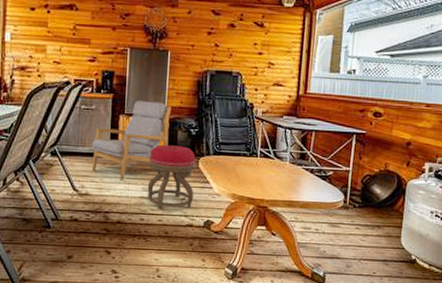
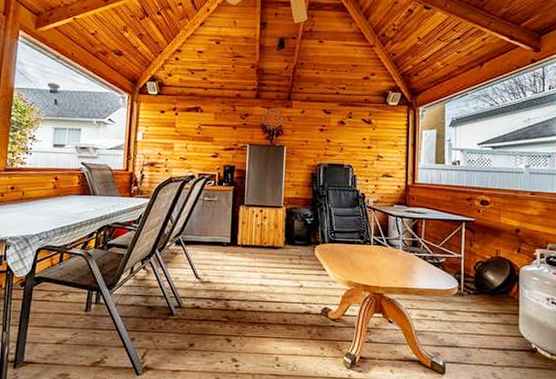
armchair: present [91,100,172,181] -> none [213,192,288,269]
stool: present [147,144,195,210] -> none [266,233,311,298]

